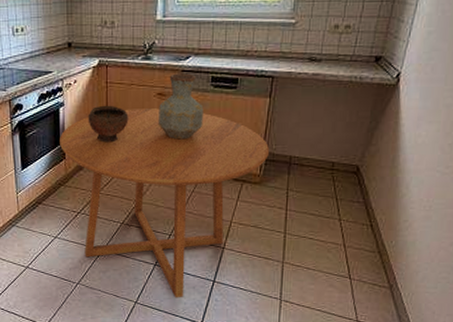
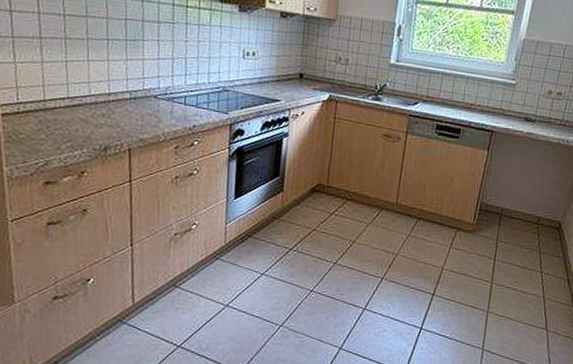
dining table: present [60,108,269,298] -> none [279,146,484,345]
bowl: present [88,105,129,143] -> none [311,140,353,179]
vase: present [157,73,204,140] -> none [381,117,427,183]

